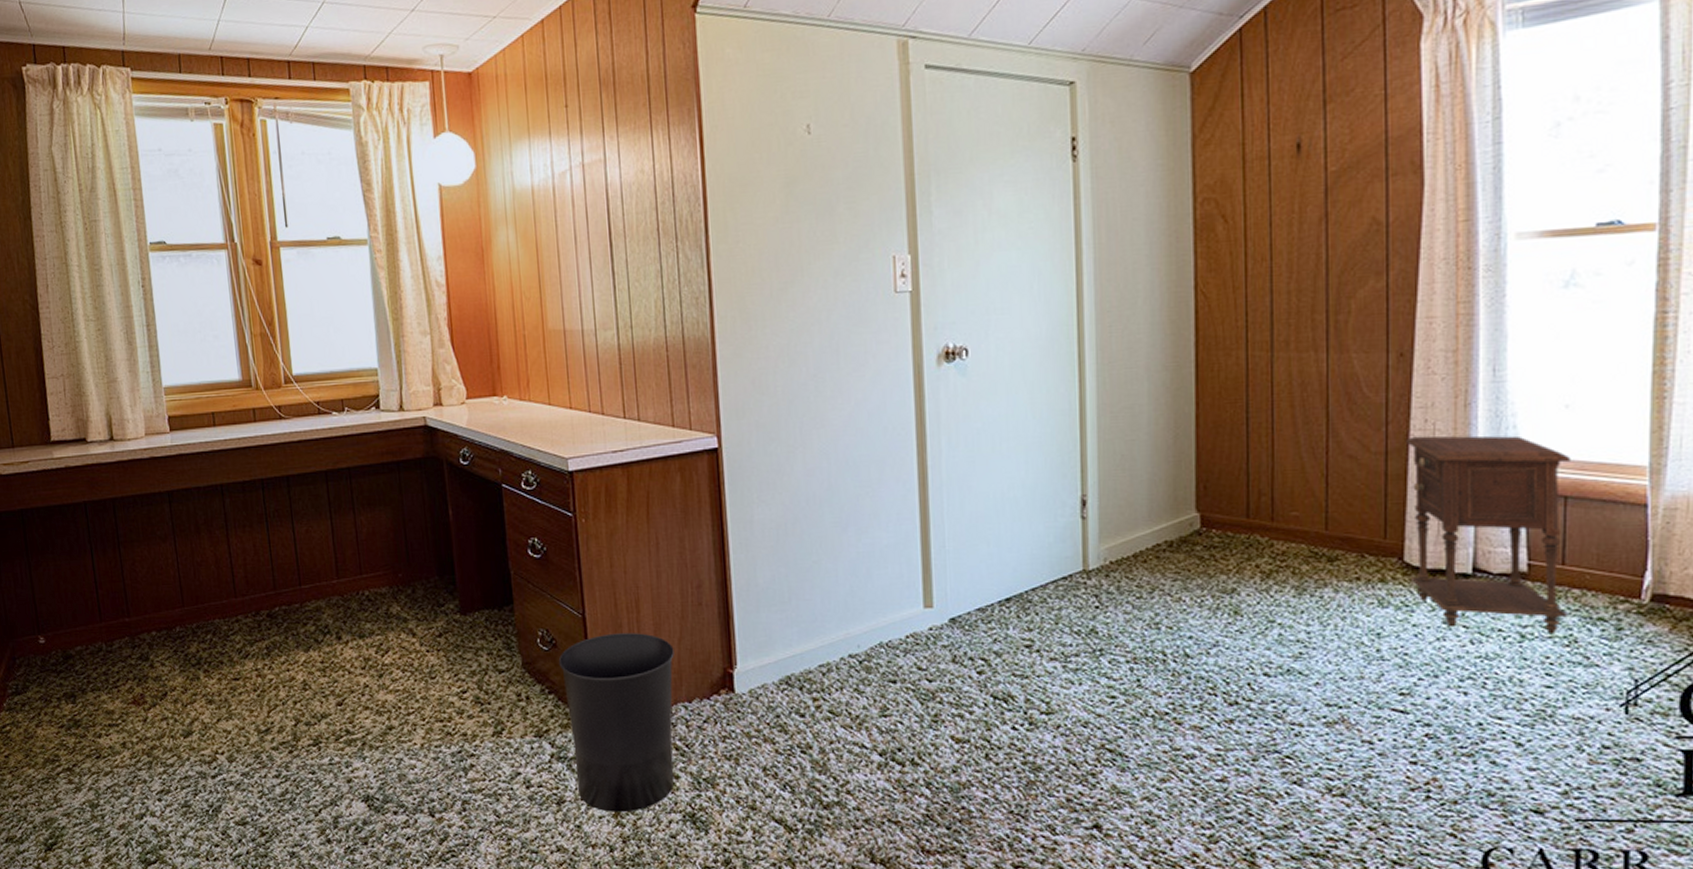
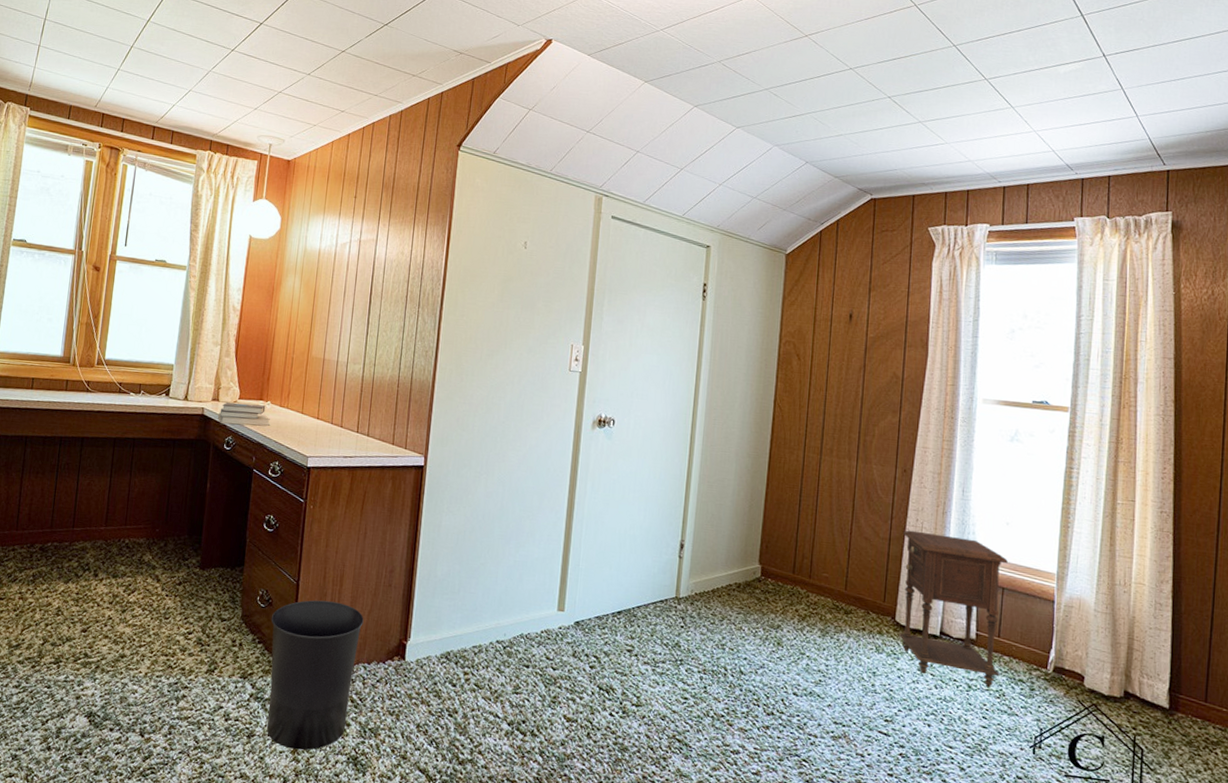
books: none [445,402,511,434] -> present [218,402,270,427]

